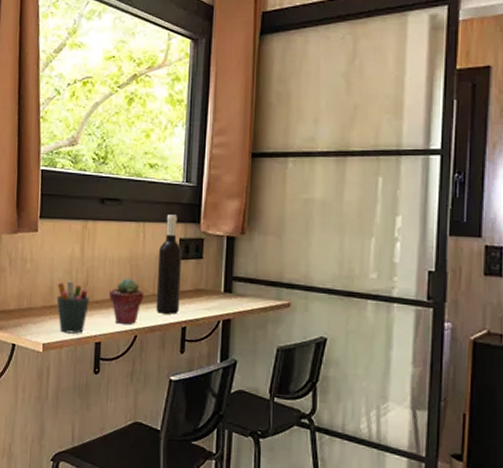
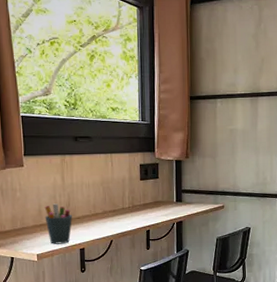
potted succulent: present [109,277,144,325] -> none [88,197,115,233]
wine bottle: present [156,215,182,314] -> none [124,146,144,222]

